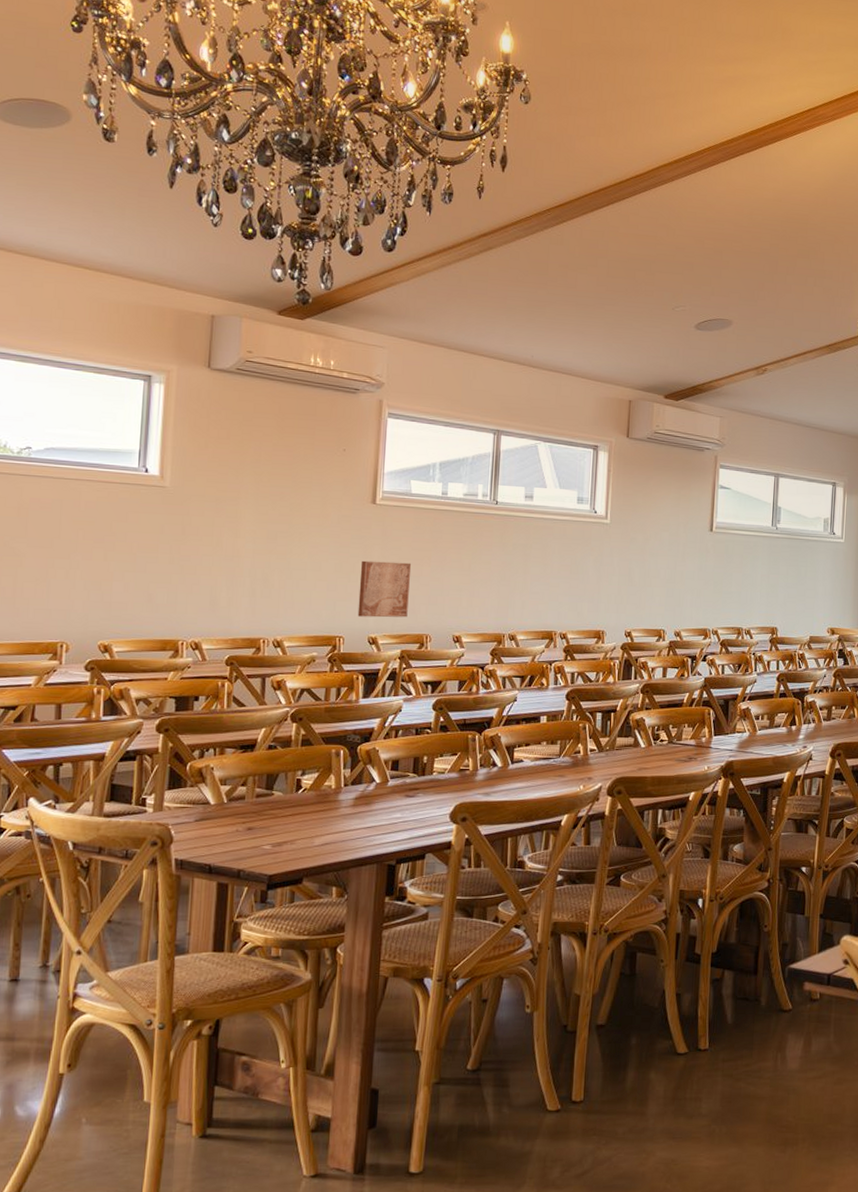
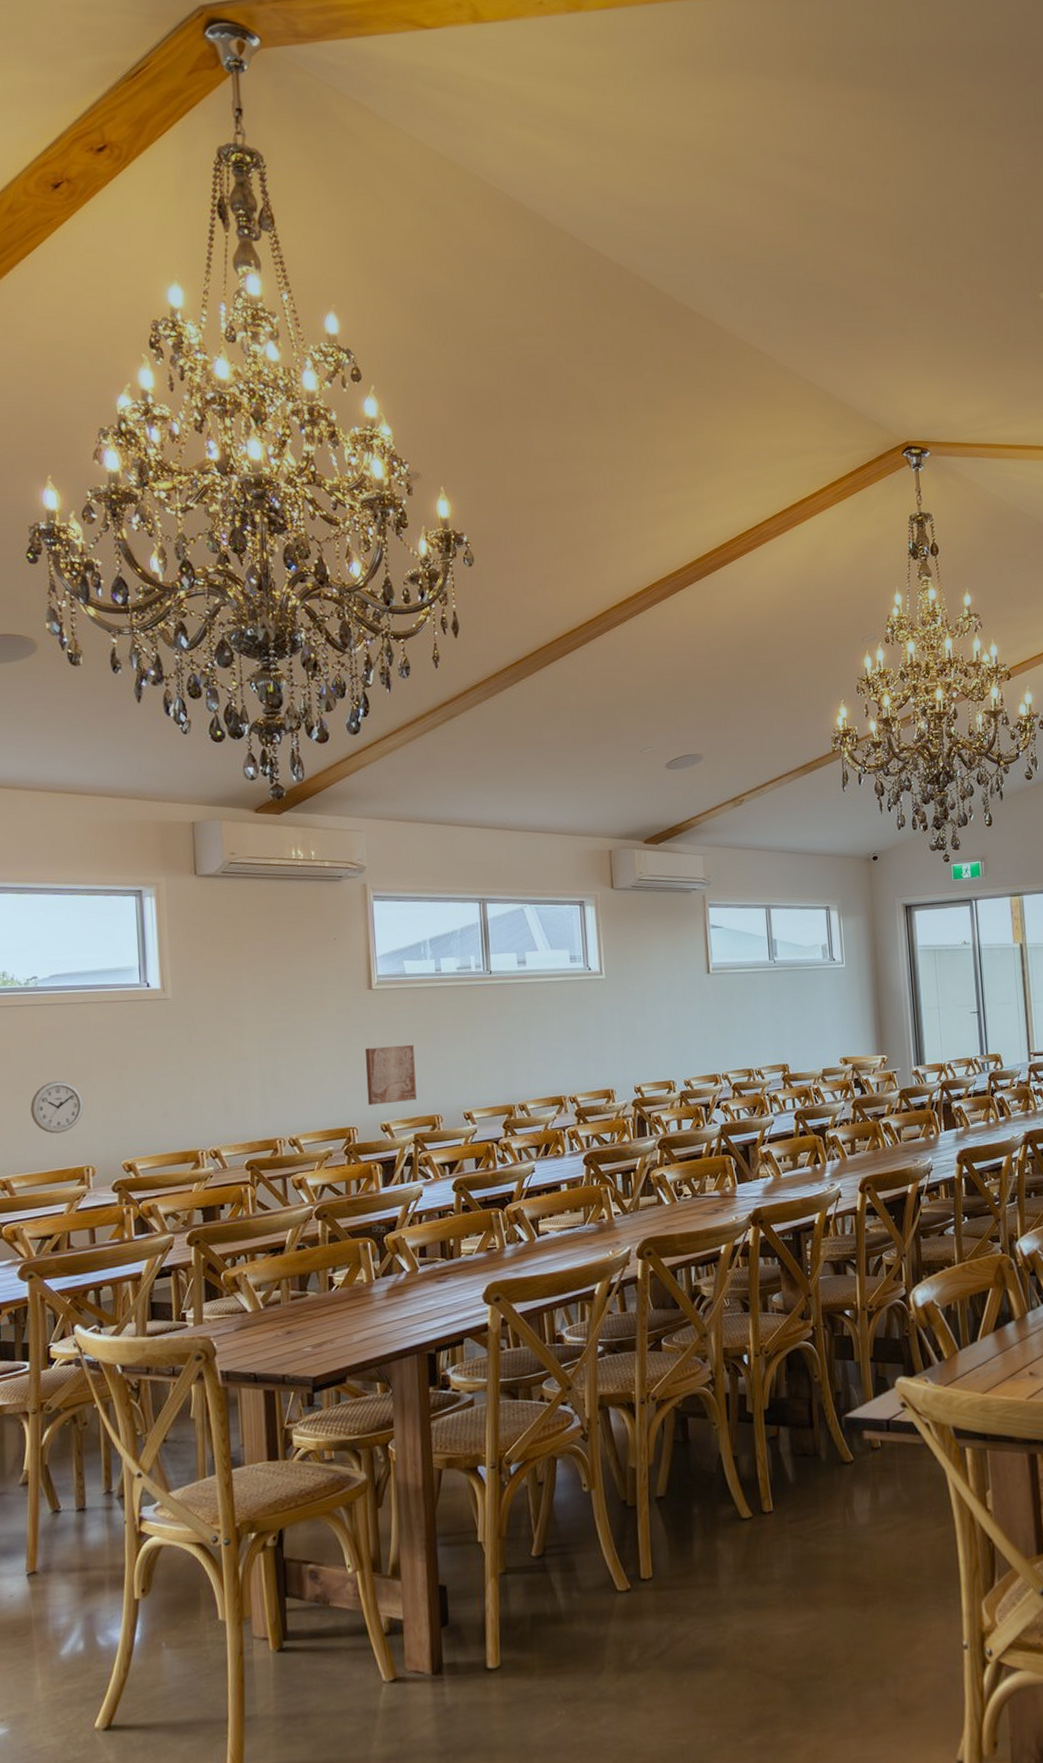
wall clock: none [8,553,65,606] -> present [30,1080,84,1134]

